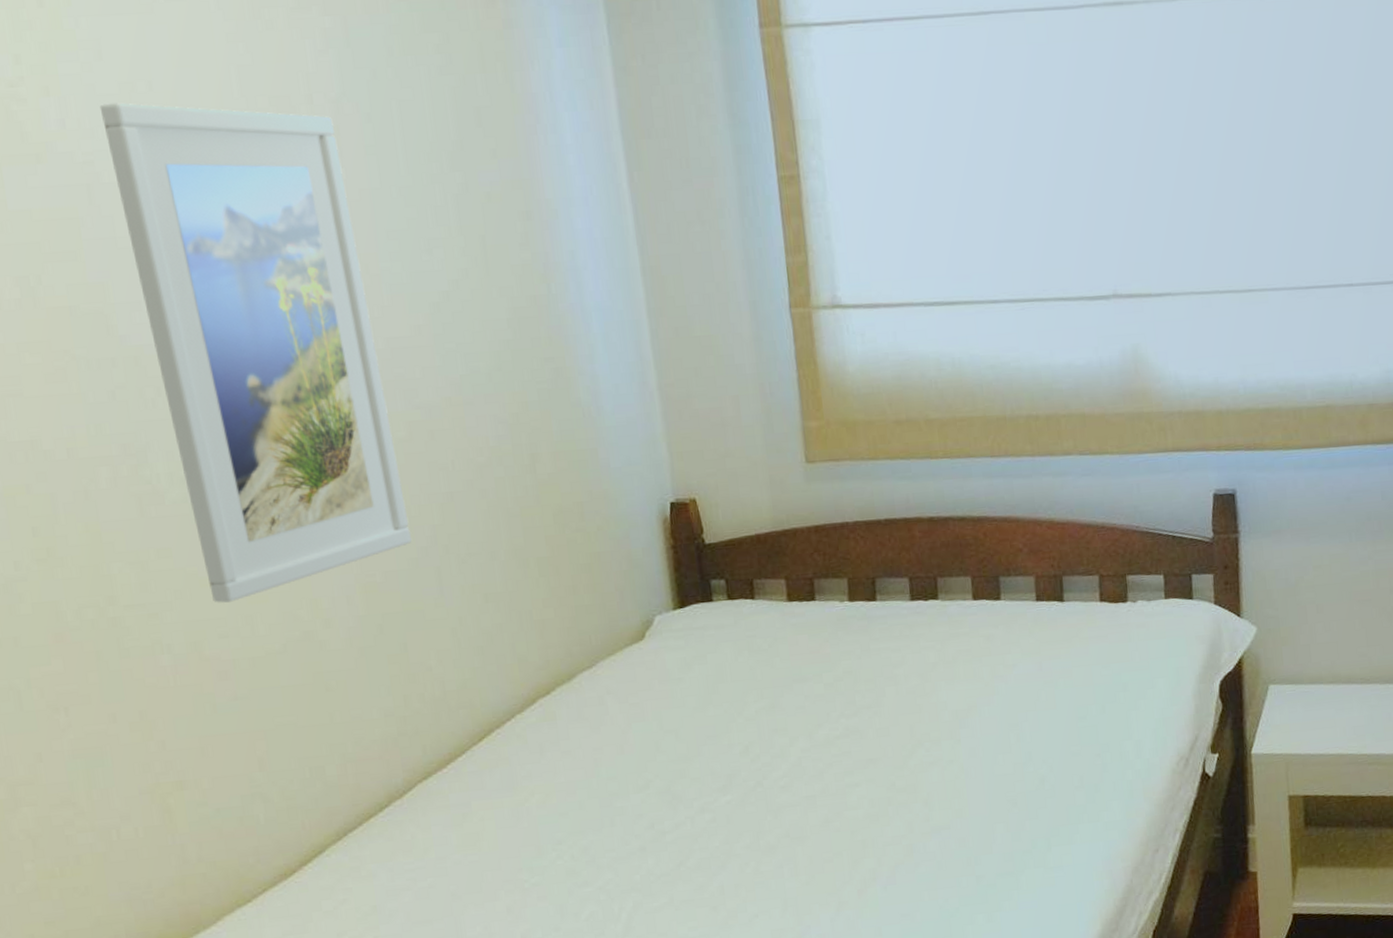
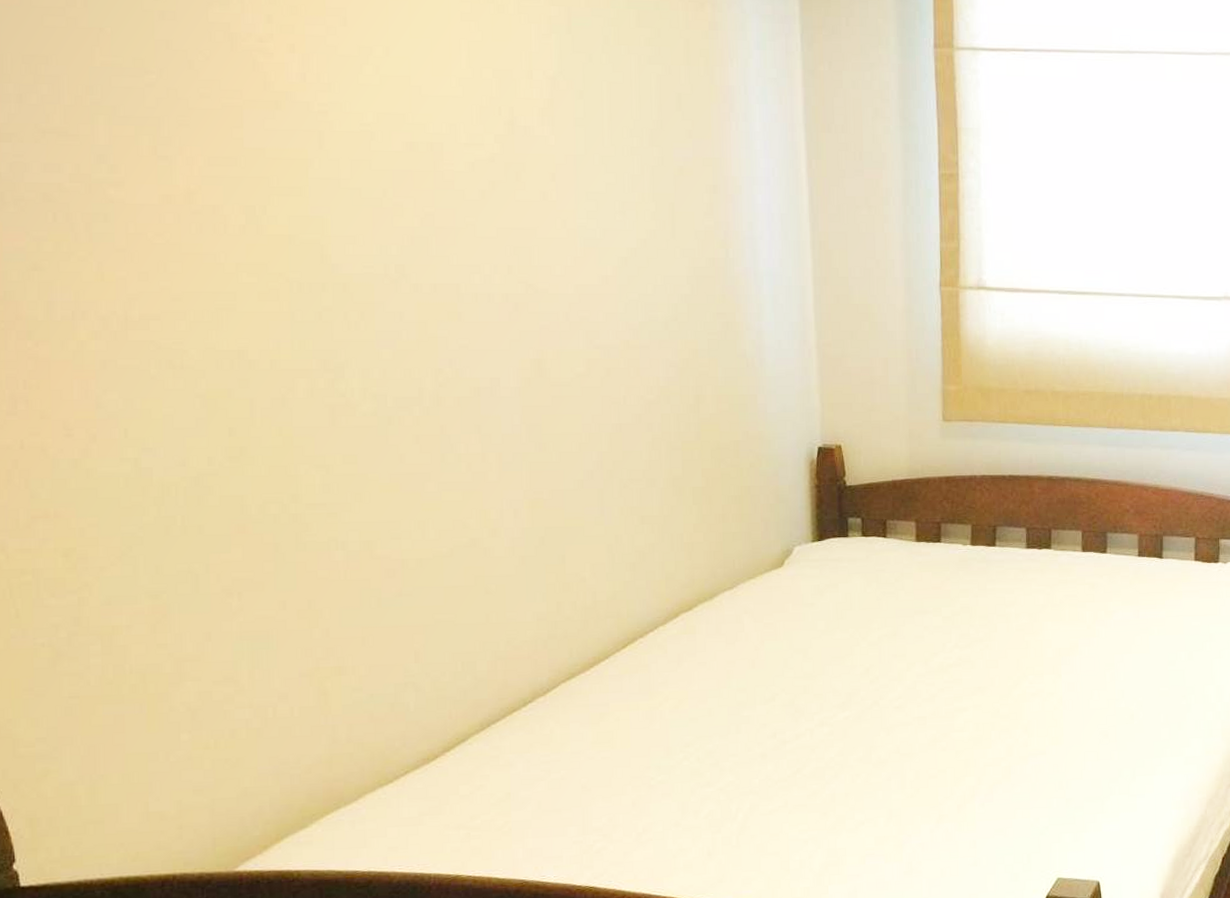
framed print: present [99,103,411,603] -> none [339,63,579,508]

